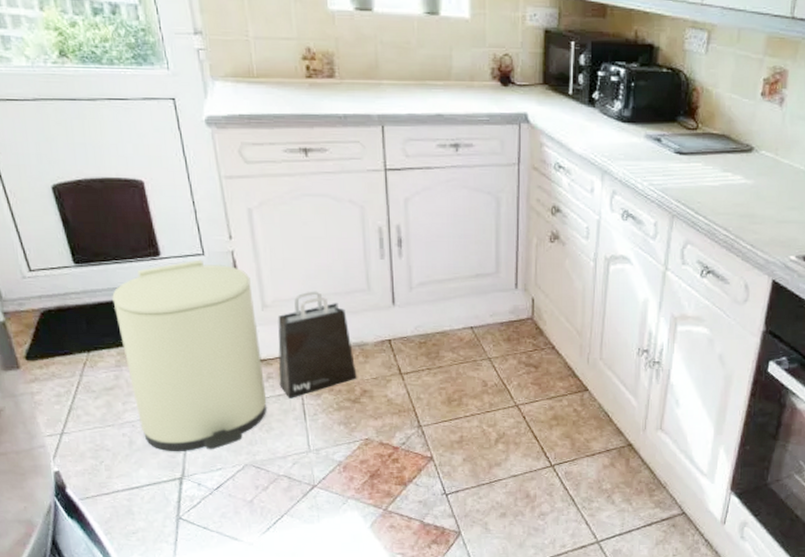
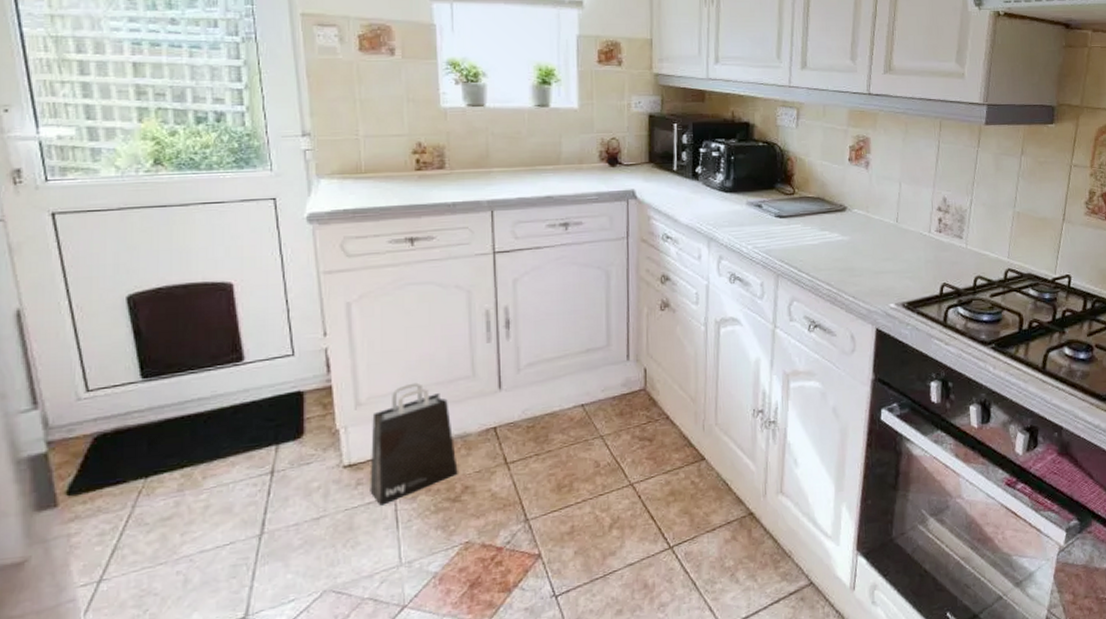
pedal bin: present [112,259,267,451] -> none [182,360,354,587]

